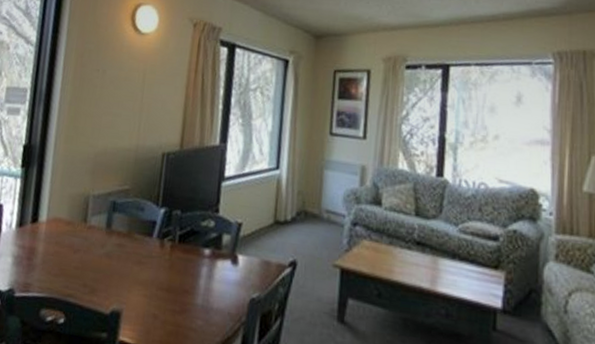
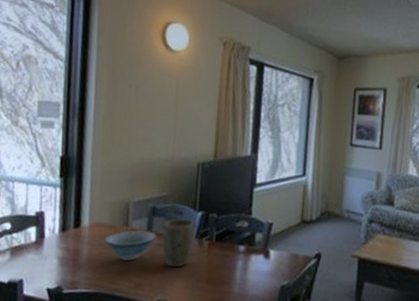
bowl: none [61,227,116,263] -> present [104,230,156,262]
plant pot: none [120,215,158,272] -> present [162,218,196,268]

